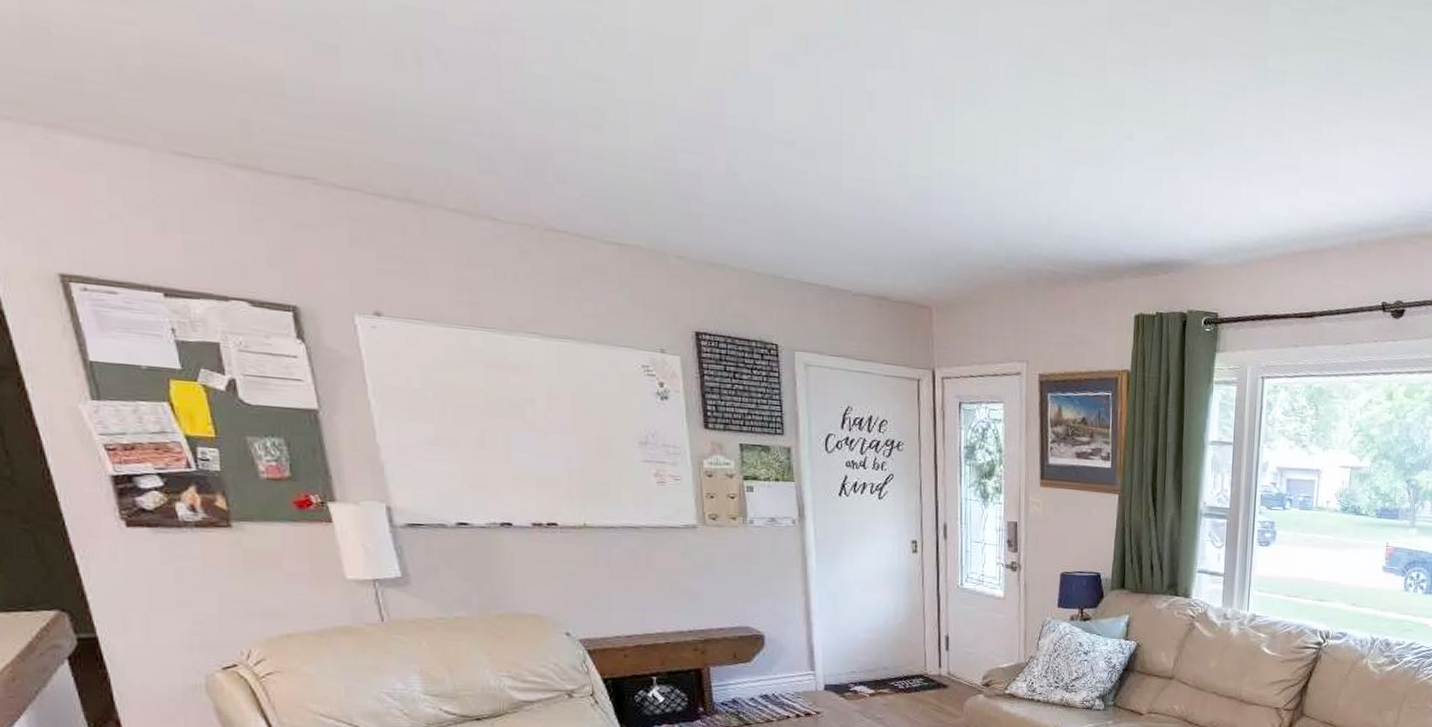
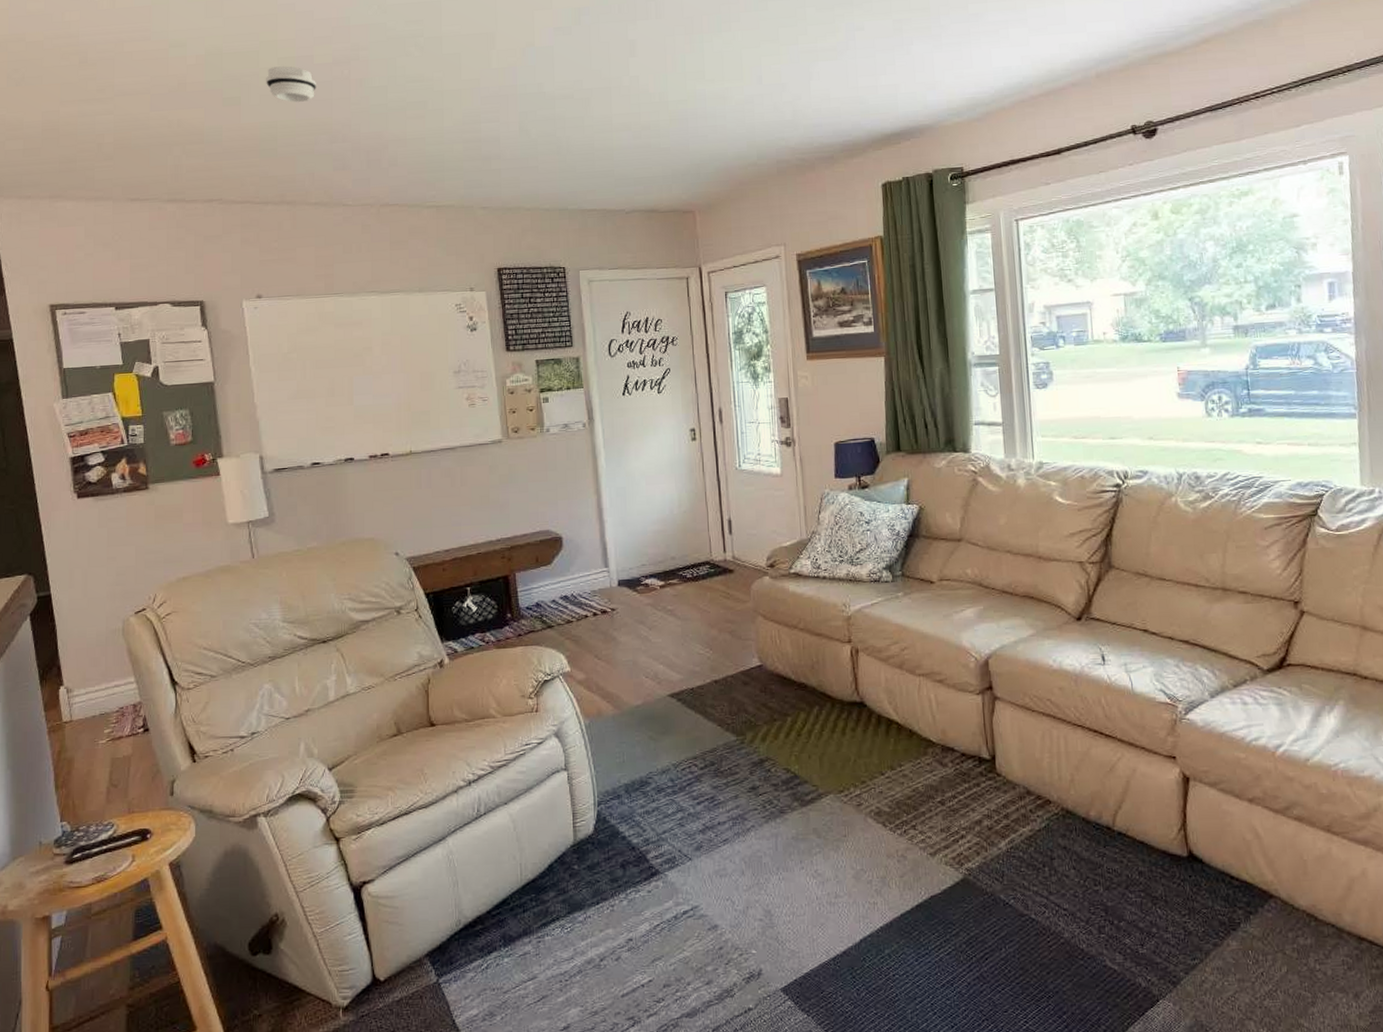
smoke detector: none [375,14,451,73] -> present [265,66,316,103]

